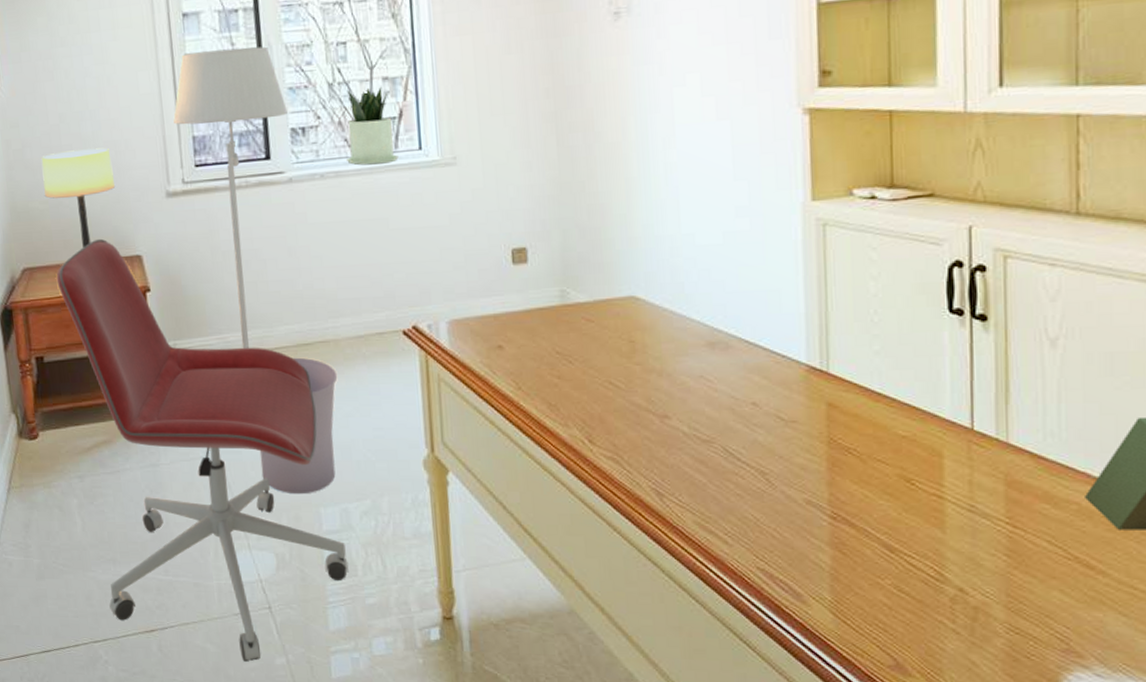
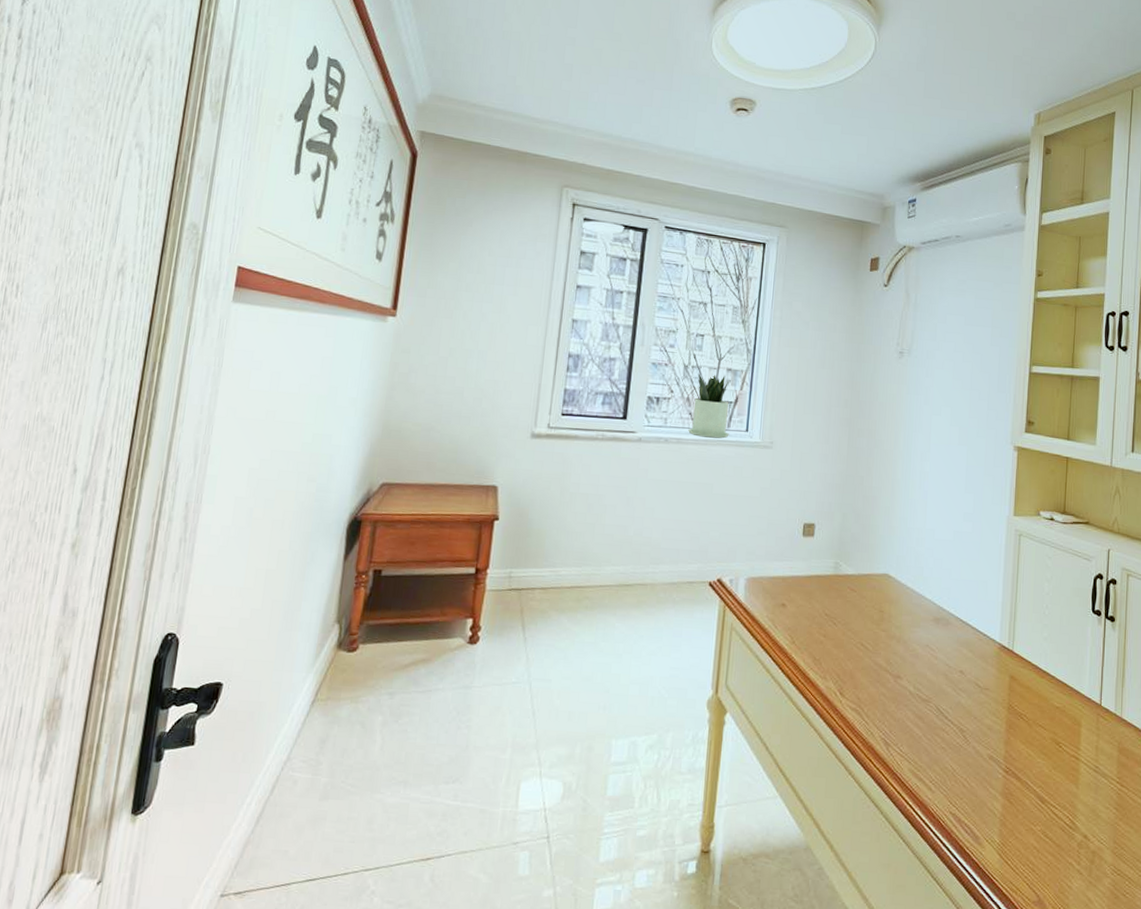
table lamp: present [41,147,116,249] -> none [419,382,489,473]
office chair: present [56,238,349,662] -> none [390,465,628,893]
floor lamp: present [173,46,287,349] -> none [551,318,648,583]
waste bin: present [259,357,338,495] -> none [565,596,649,726]

